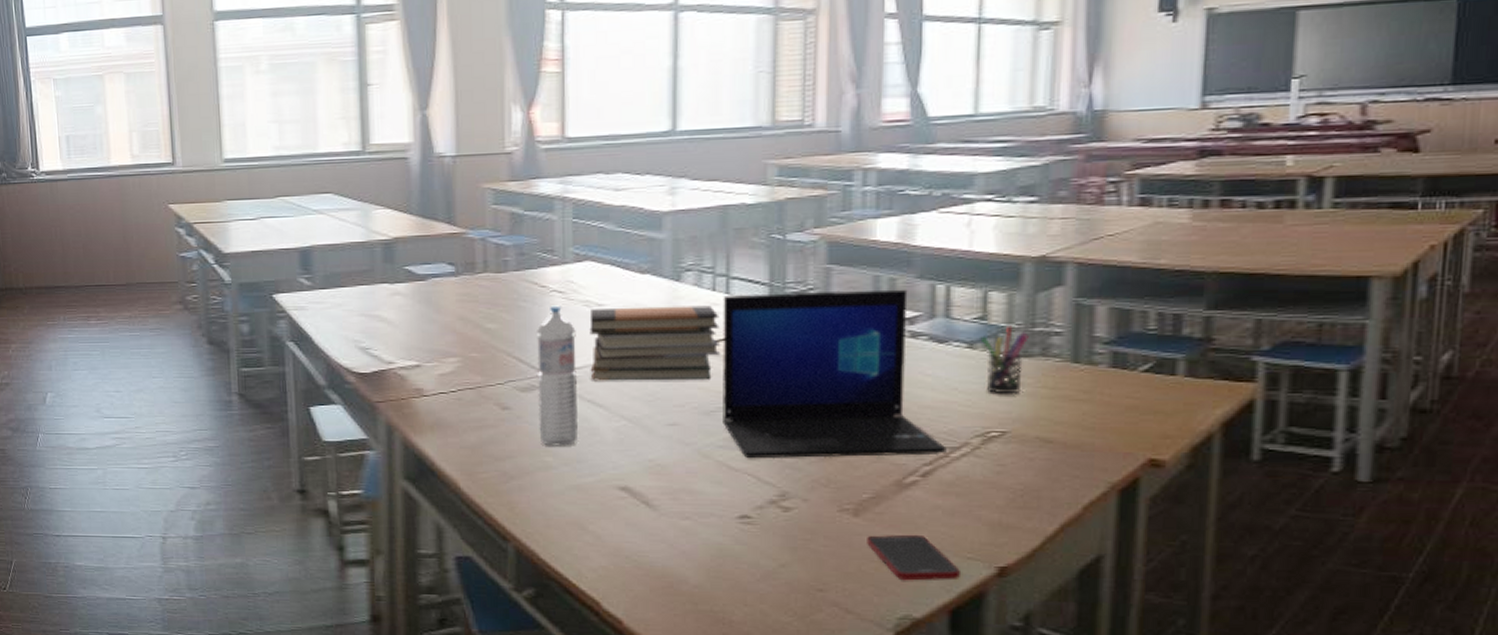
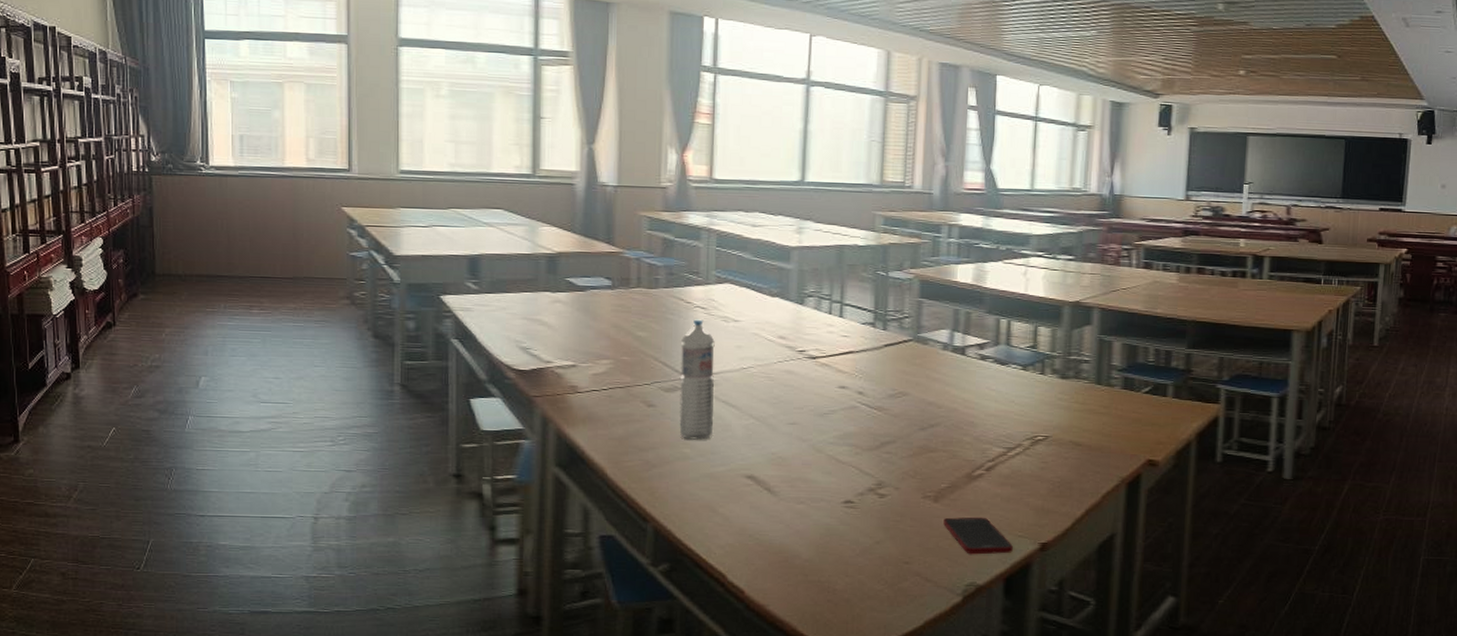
book stack: present [589,305,721,381] -> none [725,324,834,388]
laptop: present [723,289,947,459] -> none [833,318,1005,455]
pen holder: present [980,326,1029,395] -> none [1031,354,1066,407]

